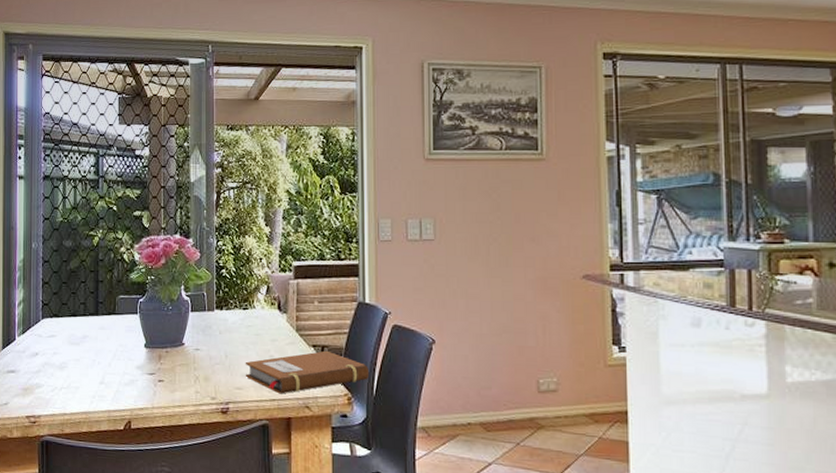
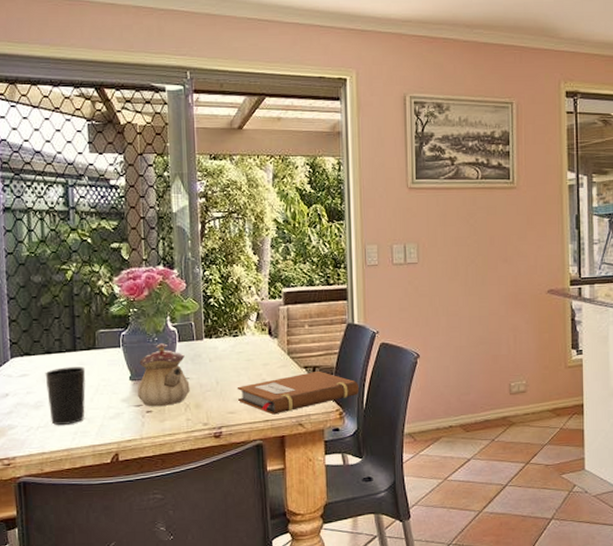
cup: none [70,330,106,388] -> present [45,367,86,425]
teapot: none [151,311,200,377] -> present [138,342,190,407]

